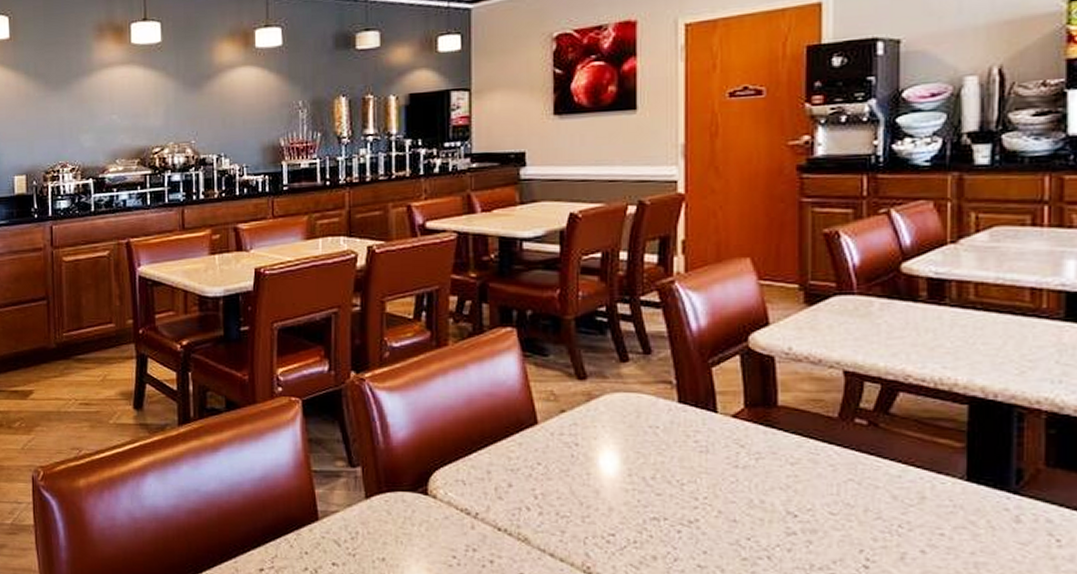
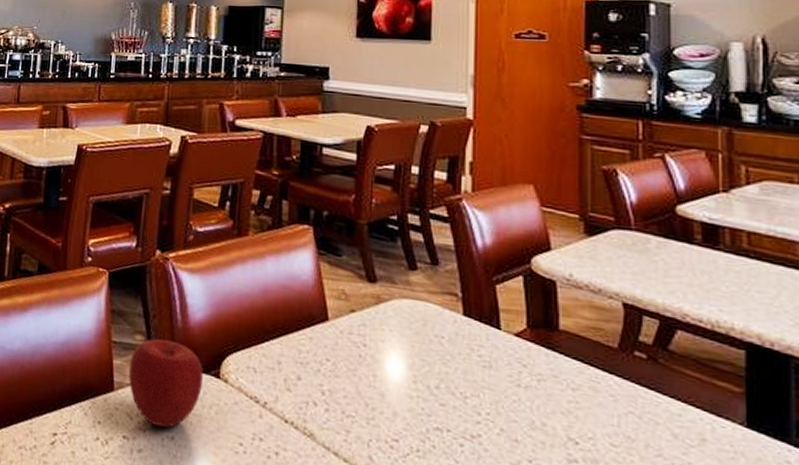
apple: none [332,462,410,550] -> present [128,338,203,428]

